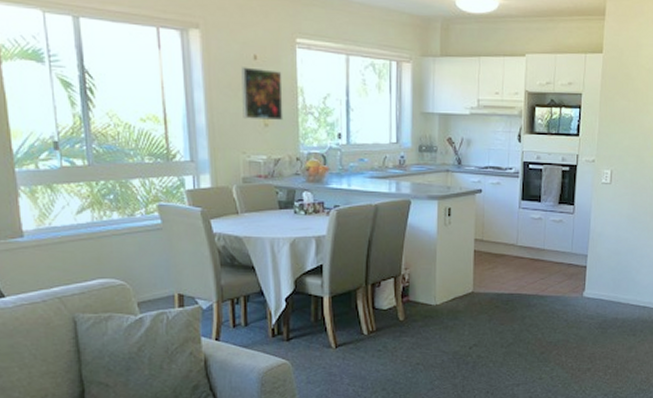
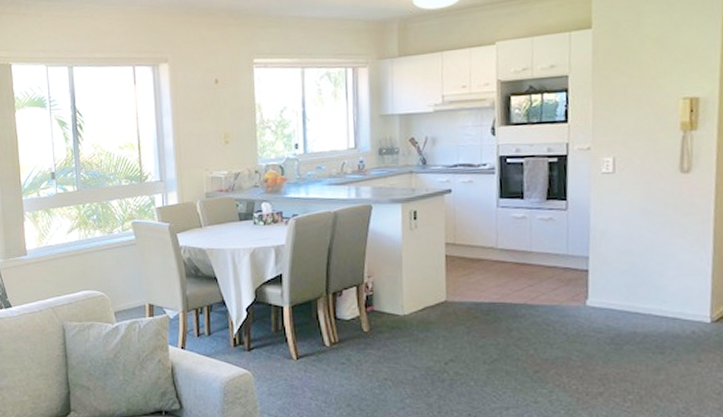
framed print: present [241,67,283,121] -> none [204,91,243,138]

